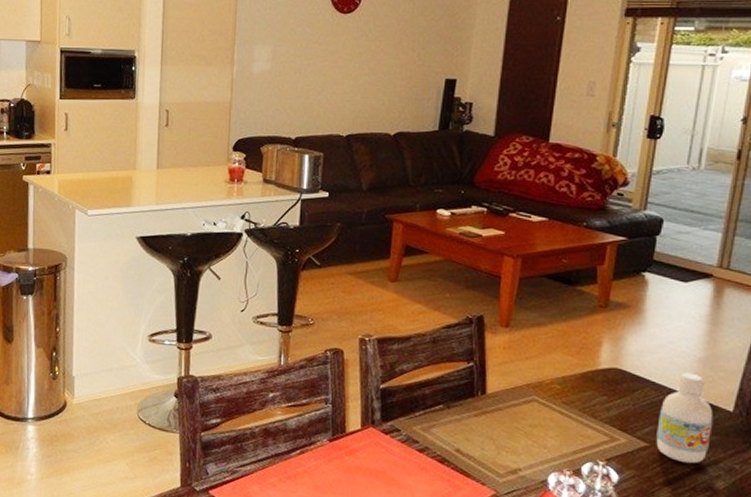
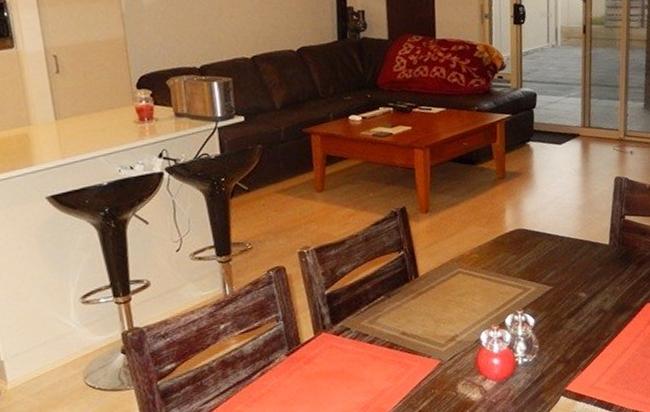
bottle: present [656,372,713,464] -> none [556,219,597,296]

